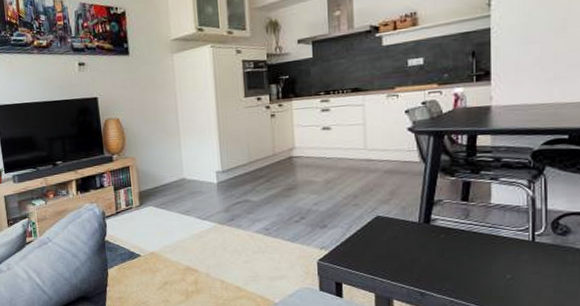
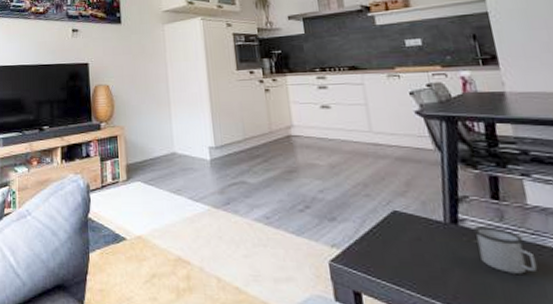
mug: none [442,223,489,259] -> present [473,226,537,274]

